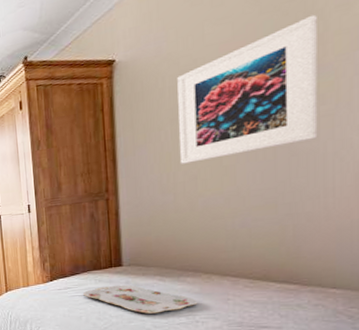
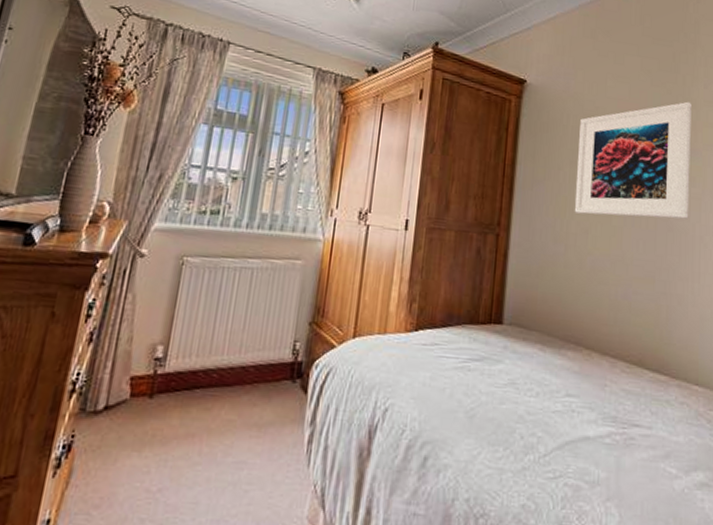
serving tray: present [83,284,198,314] -> none [452,348,576,395]

